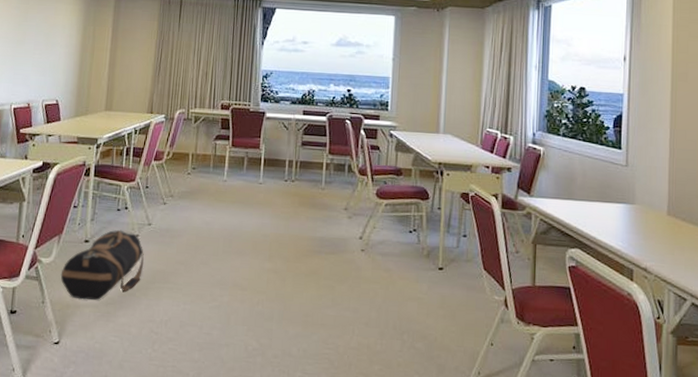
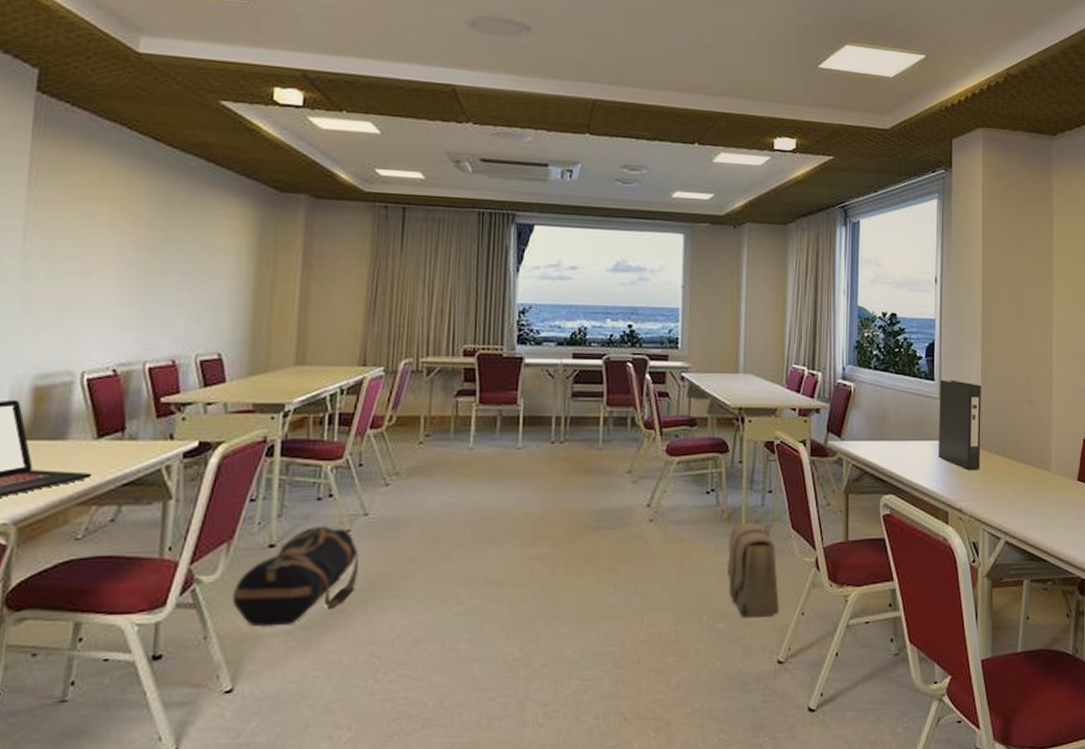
backpack: none [425,260,471,343] -> present [726,522,779,617]
binder: none [624,148,669,234] -> present [939,379,981,470]

